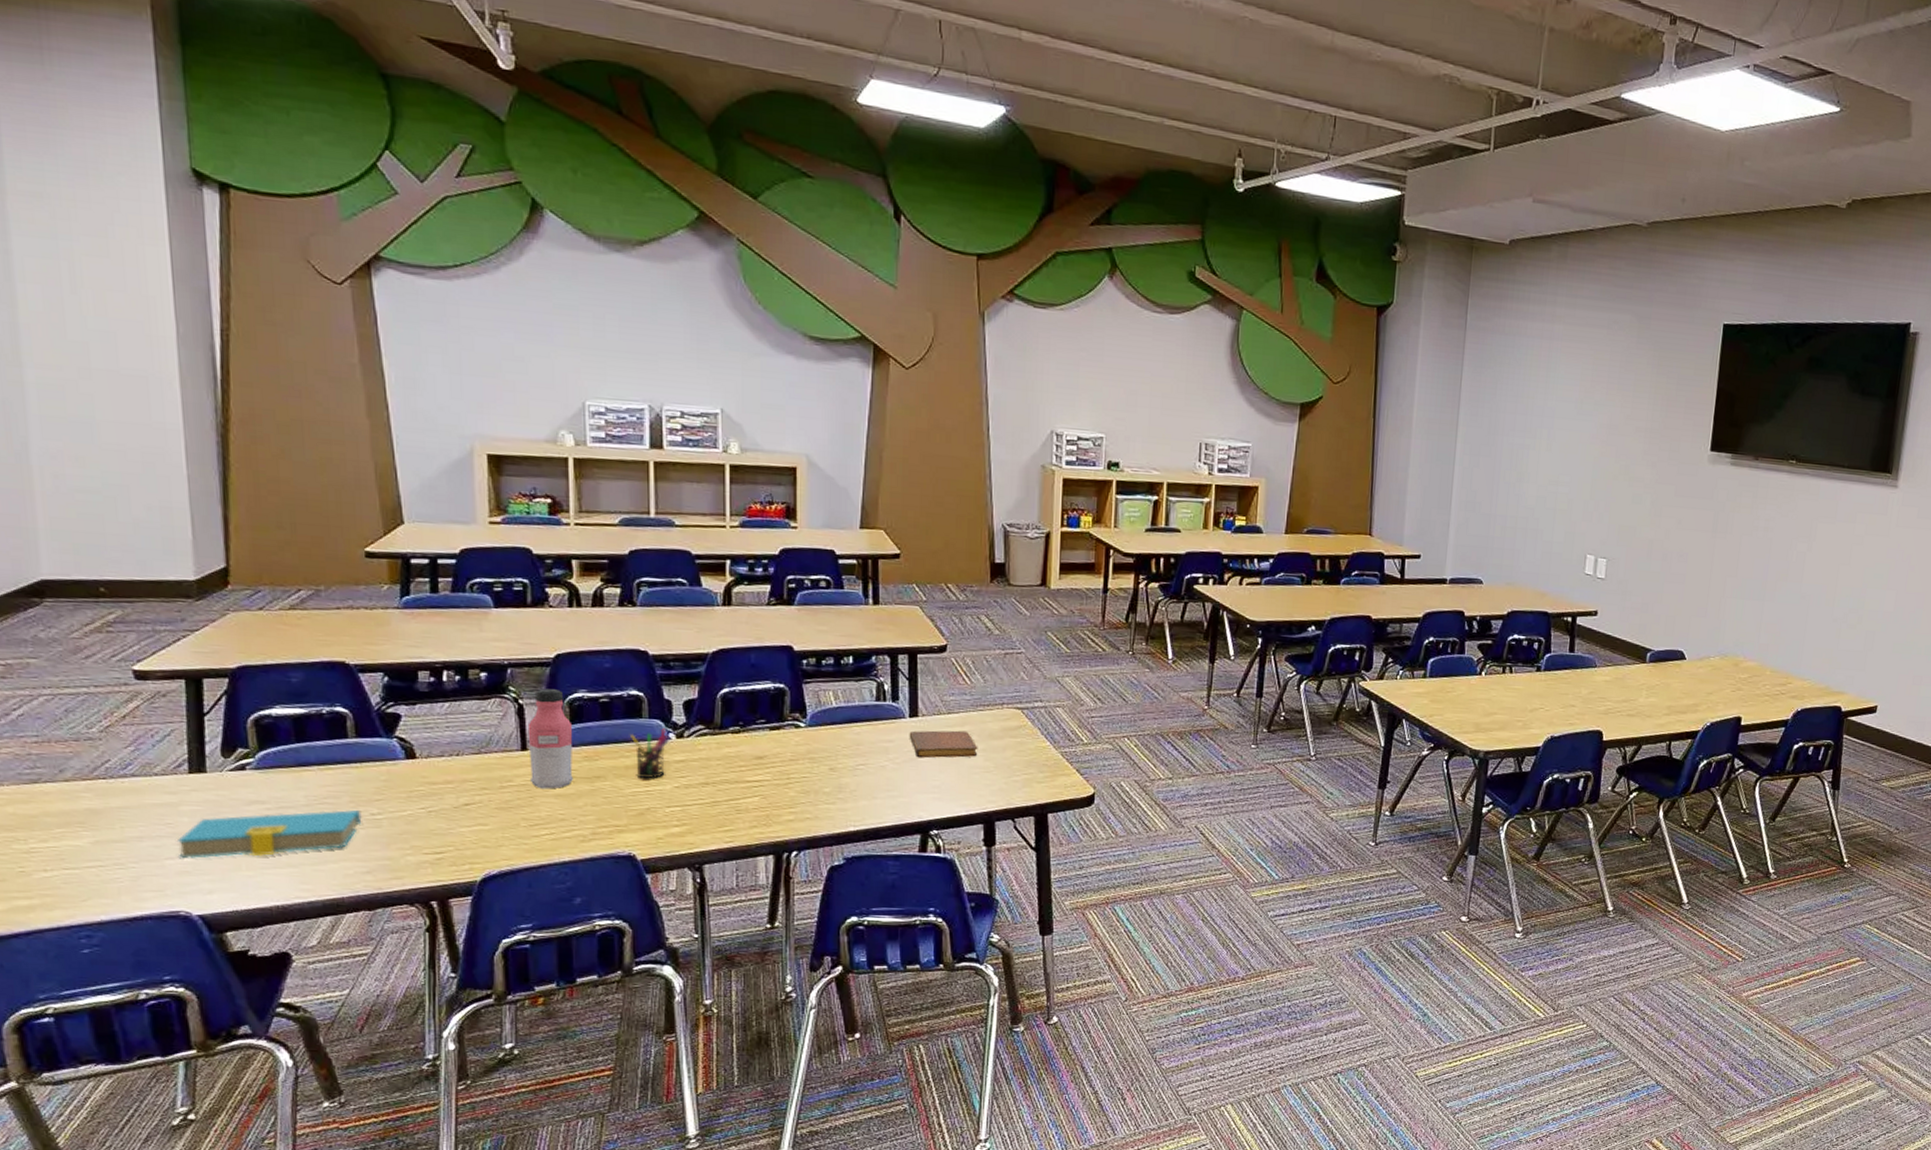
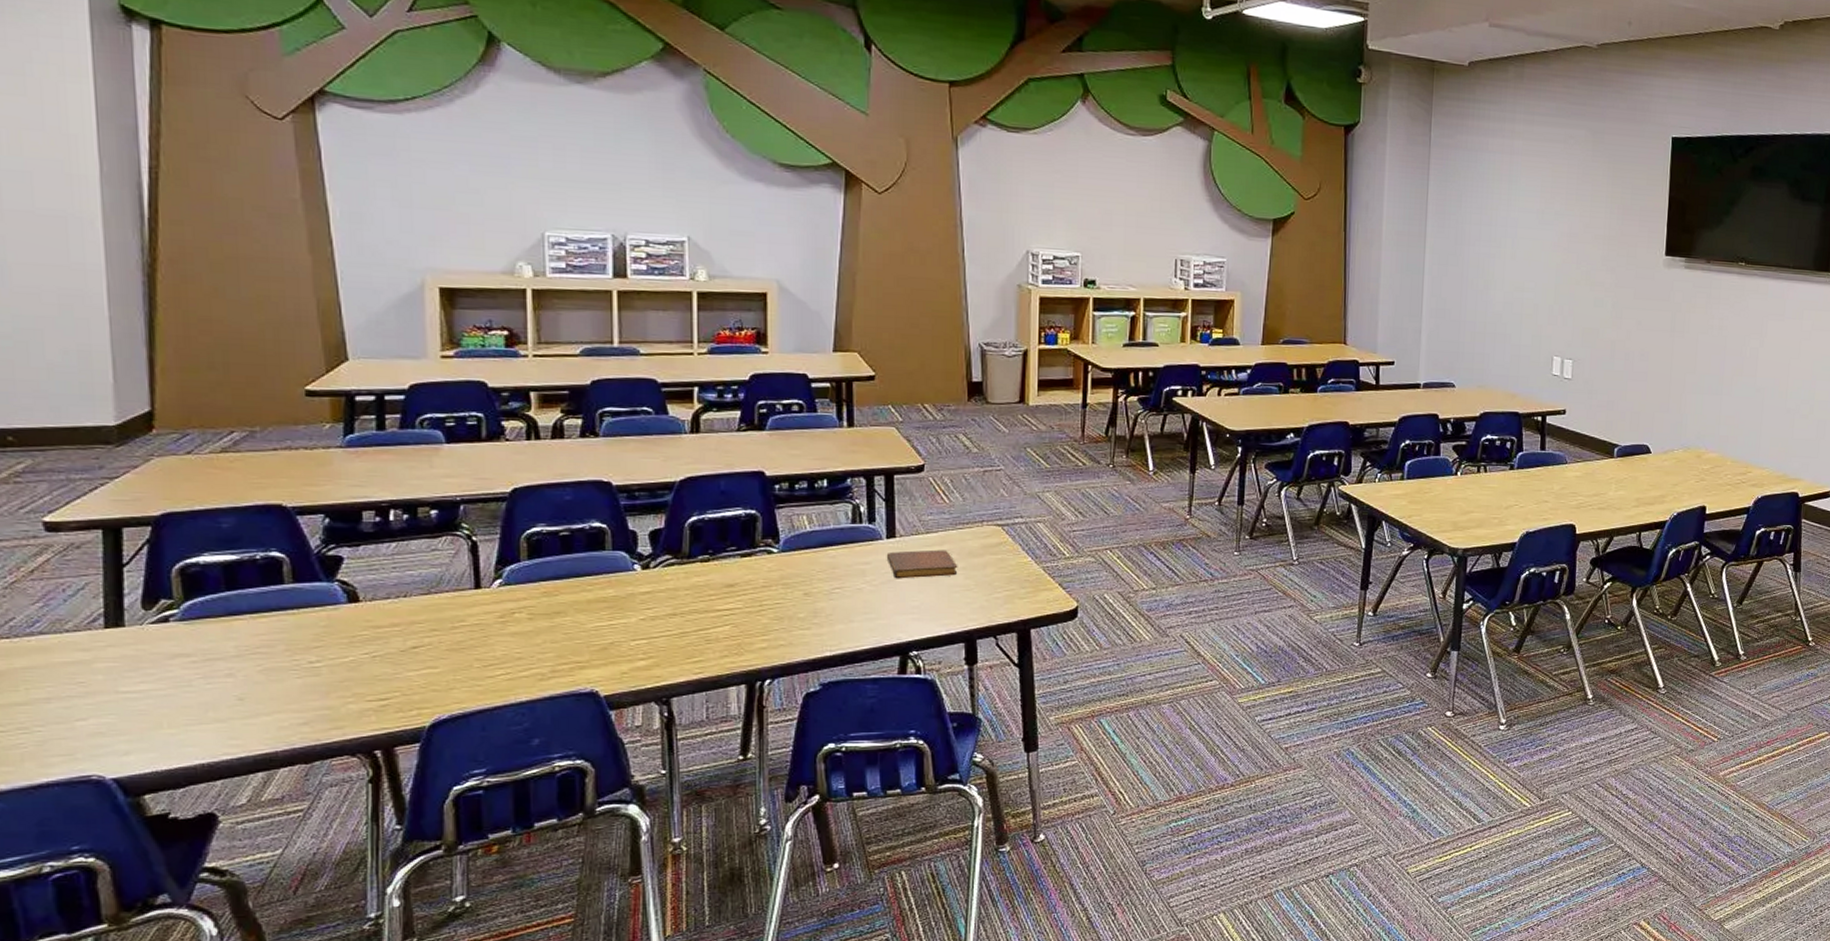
book: present [176,809,362,860] -> none [89,658,299,720]
water bottle: present [527,688,573,789] -> none [481,524,531,628]
pen holder: present [631,728,671,779] -> none [593,560,636,613]

